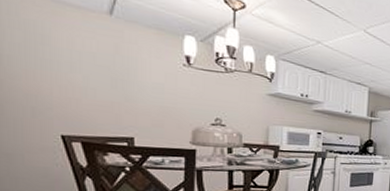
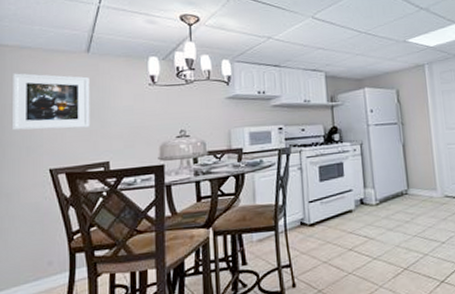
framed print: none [11,19,112,98] -> present [11,73,90,131]

